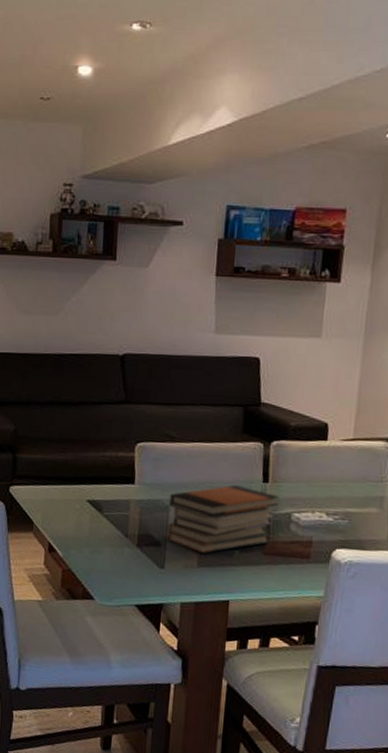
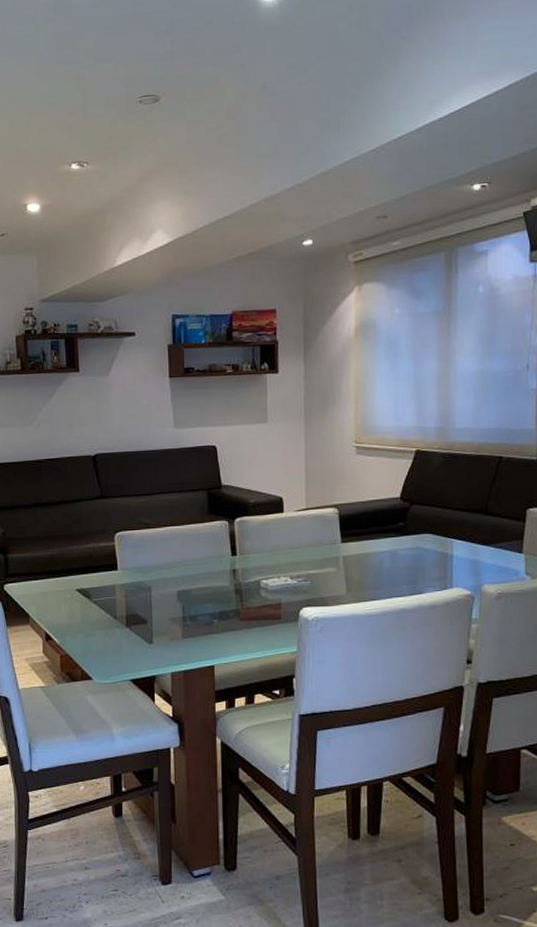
book stack: present [167,484,279,554] -> none [150,560,248,626]

